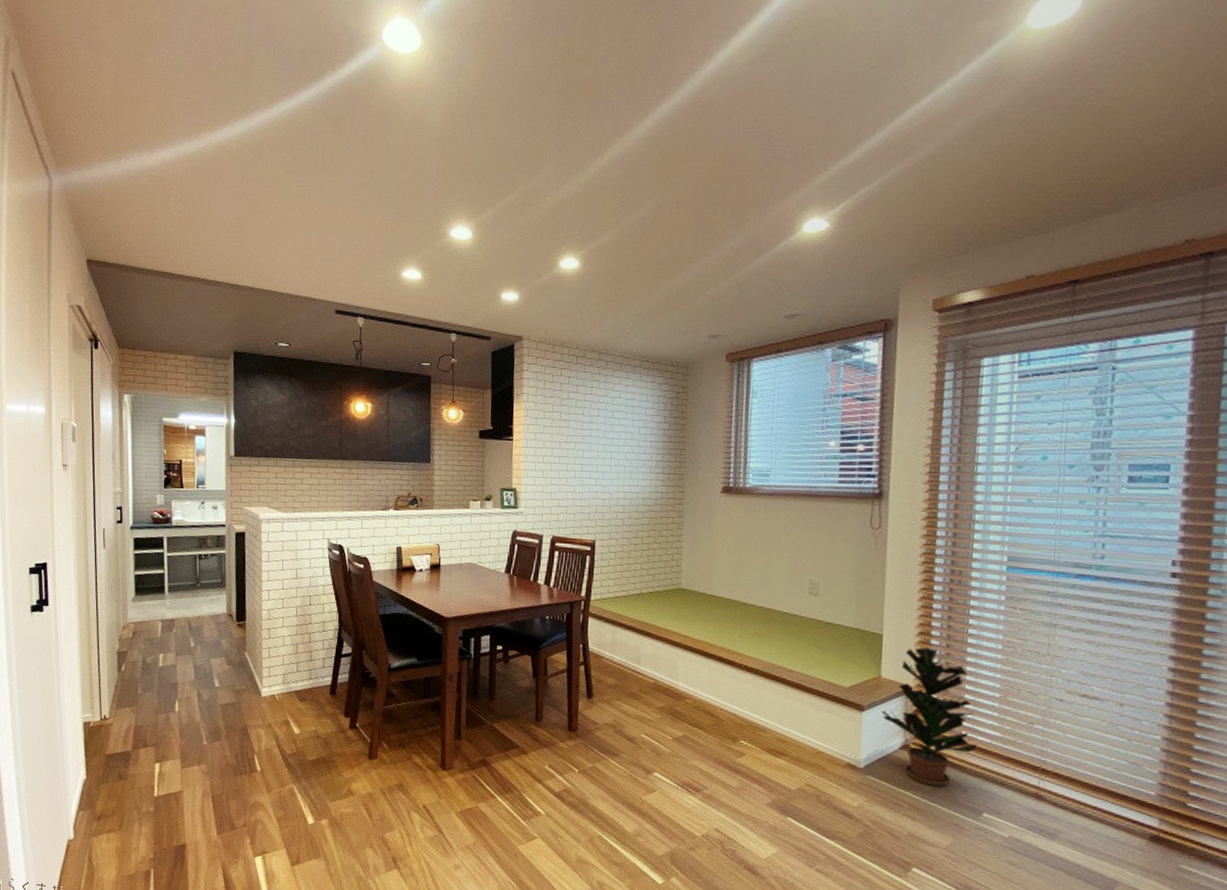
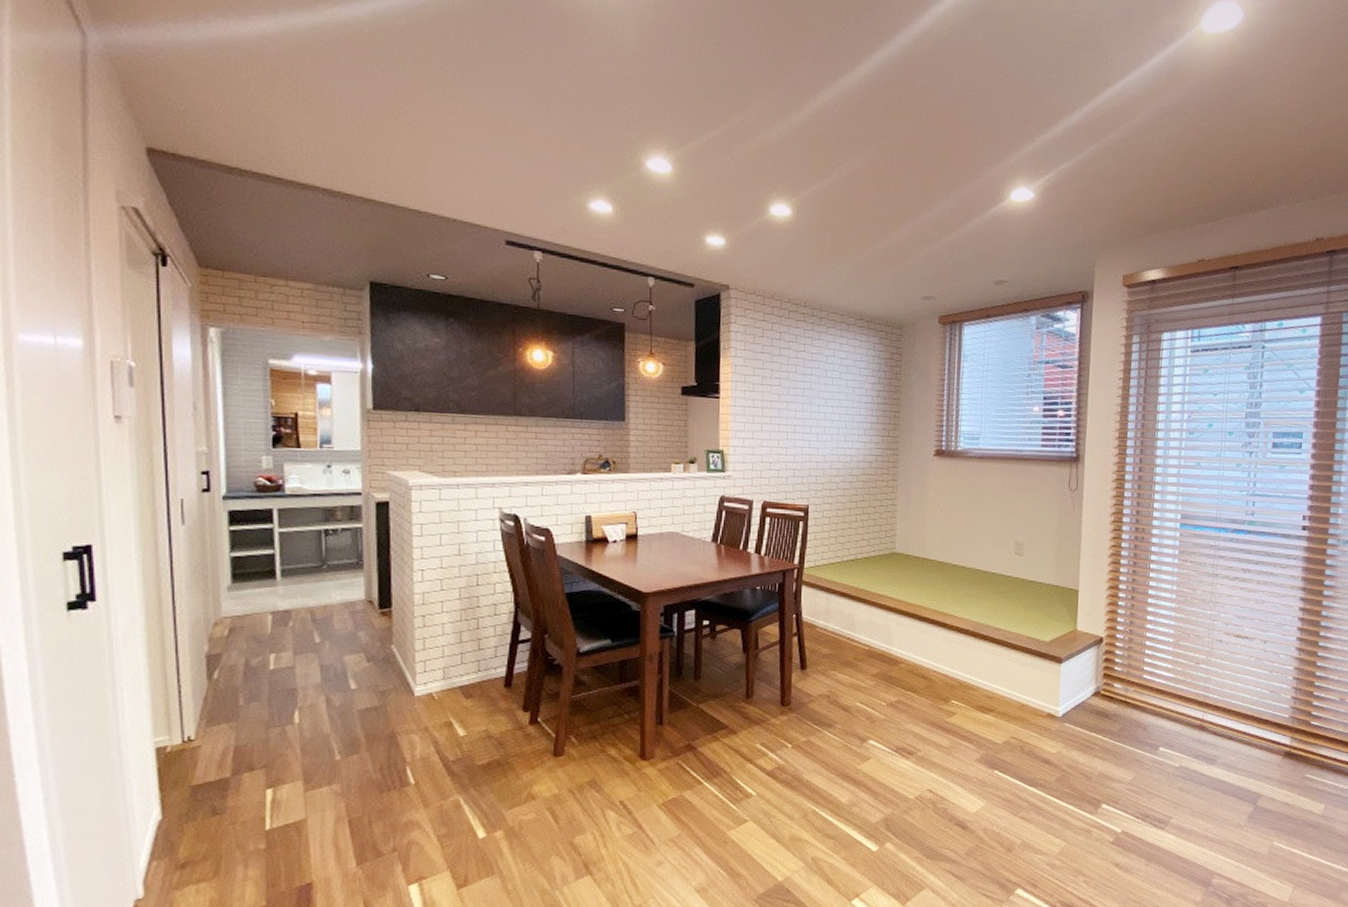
potted plant: present [882,647,978,787] -> none [1078,600,1156,727]

